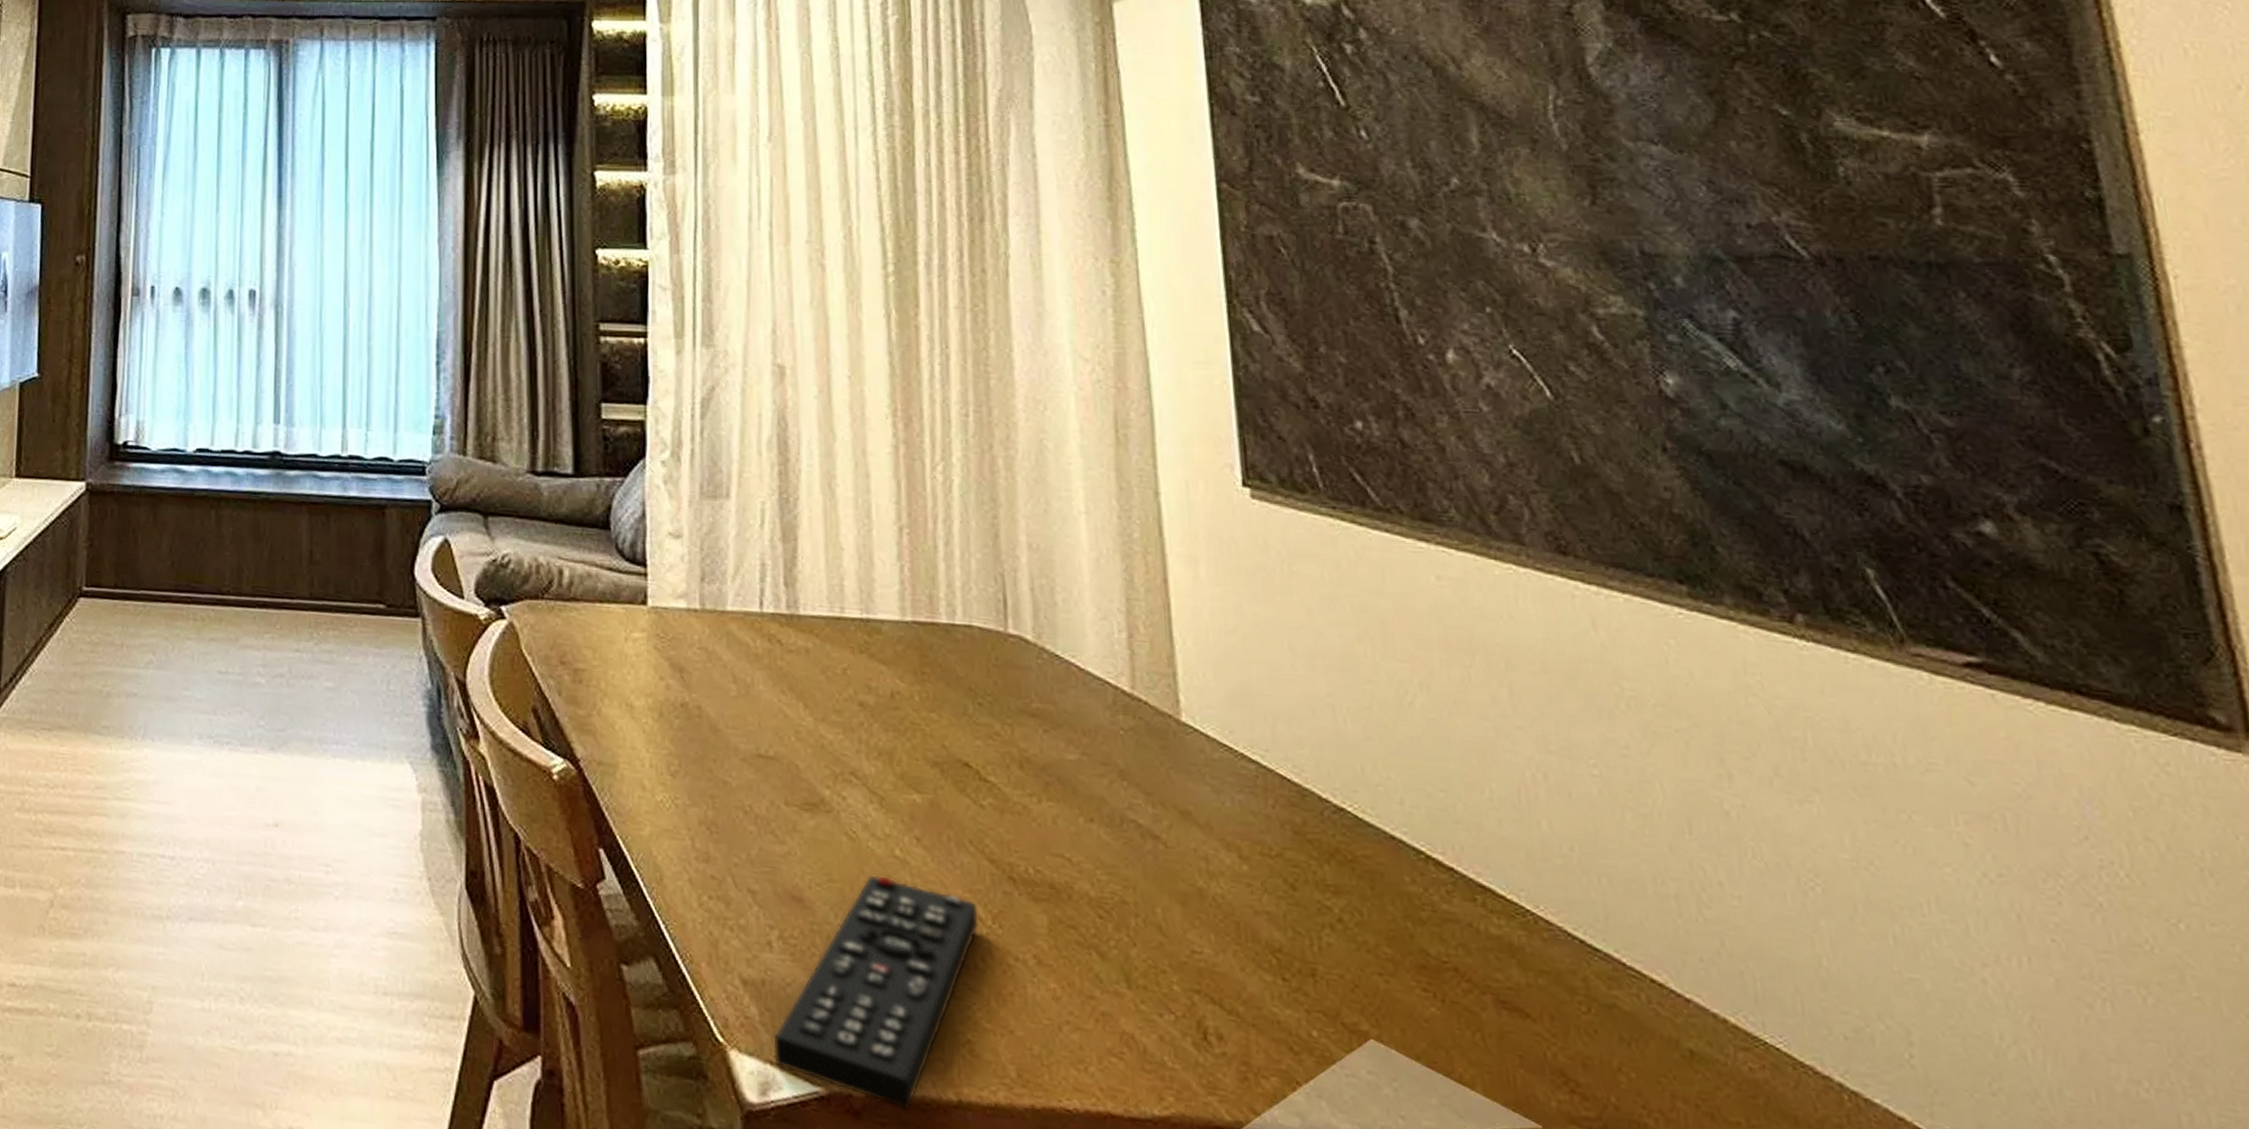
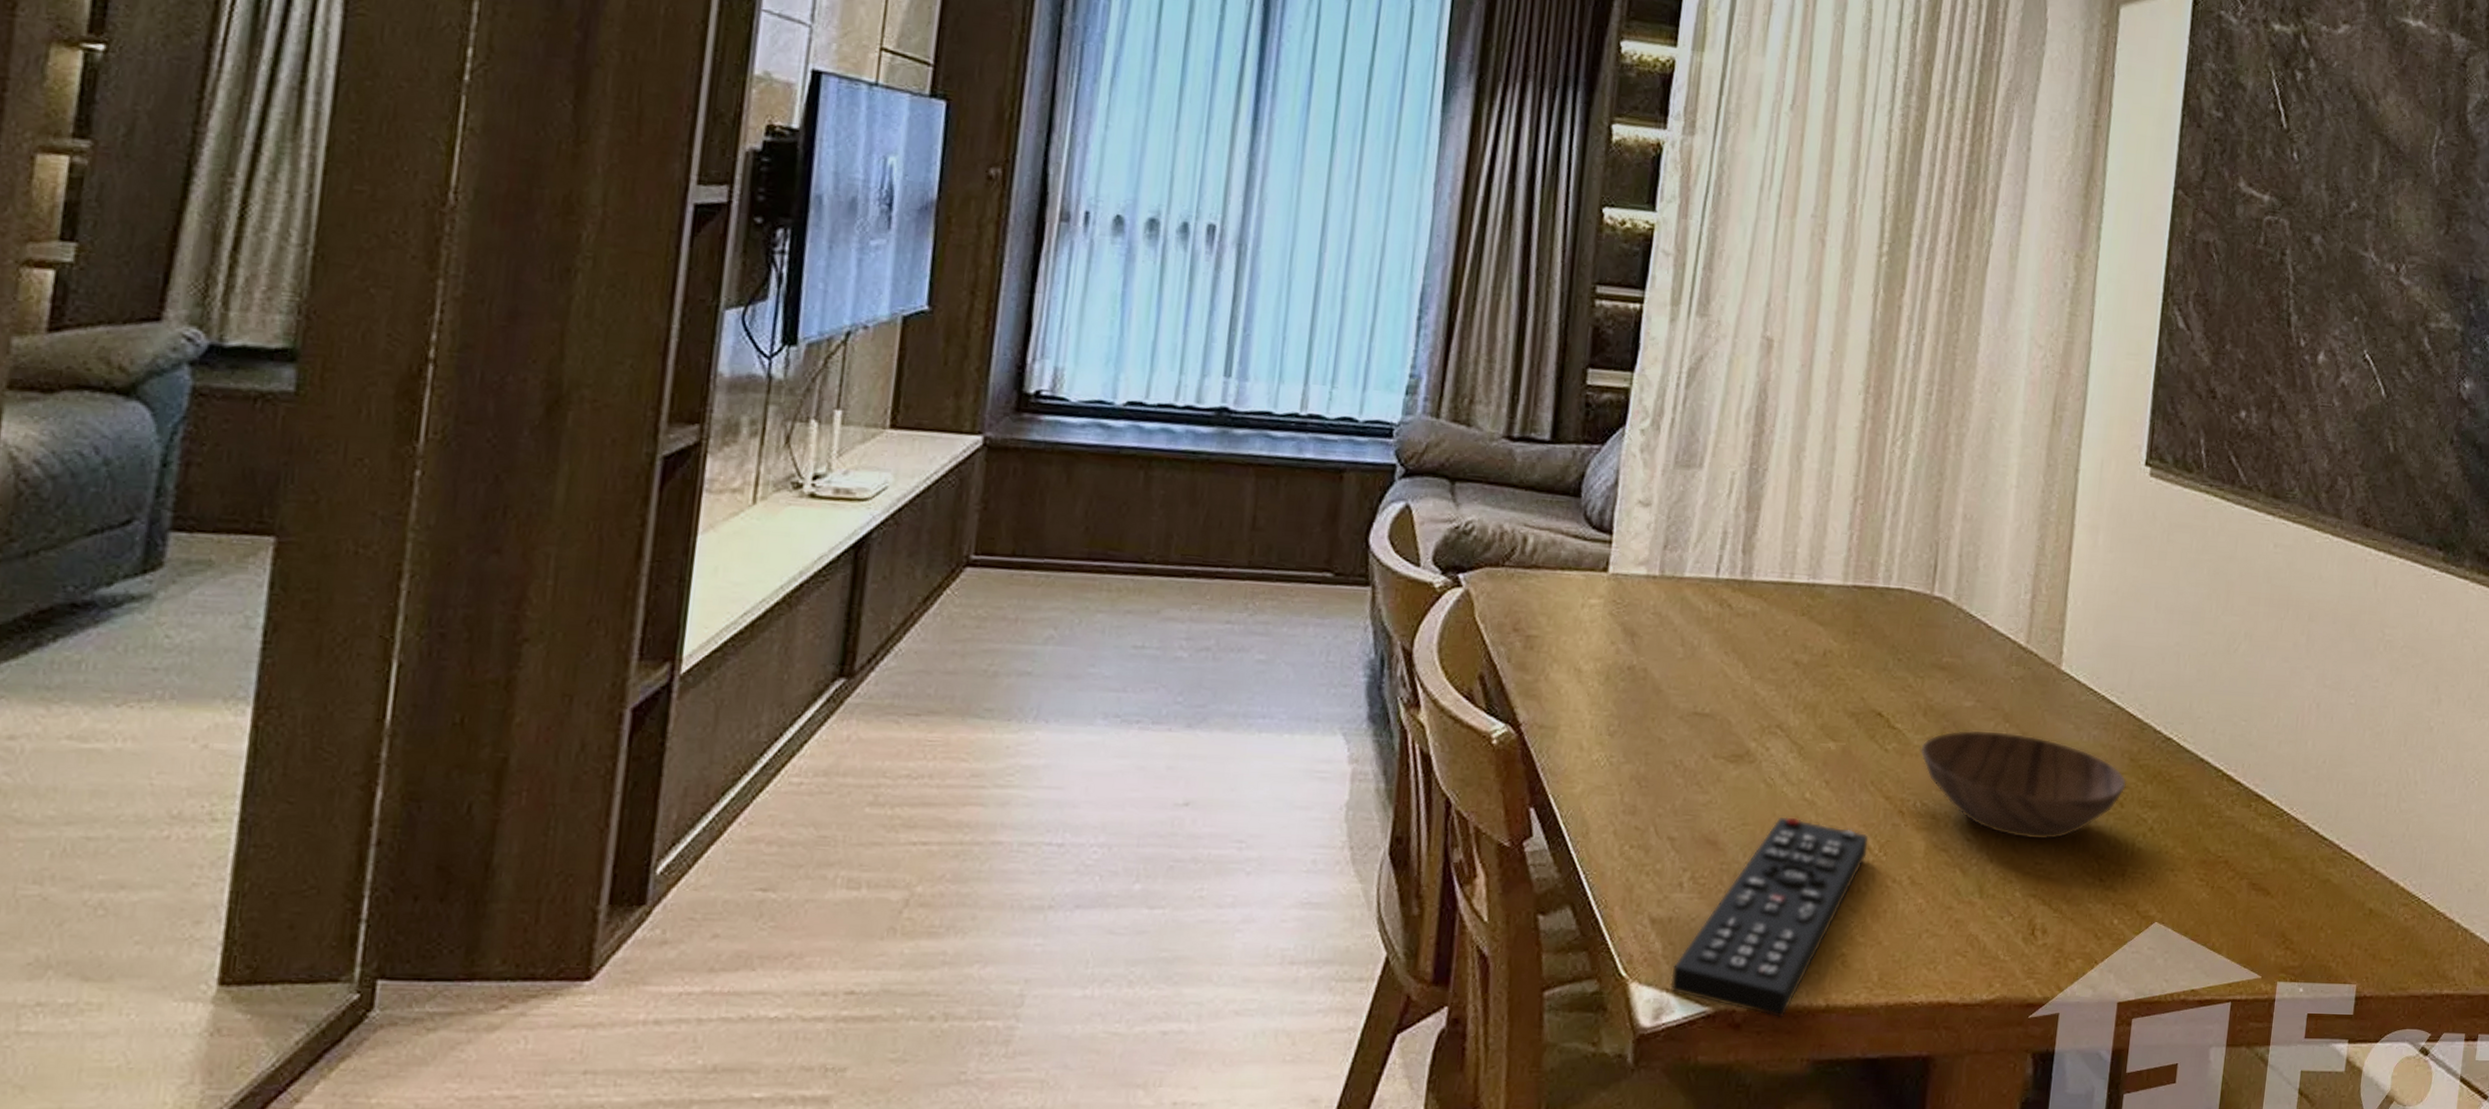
bowl: none [1023,787,1296,924] -> present [1920,730,2127,840]

